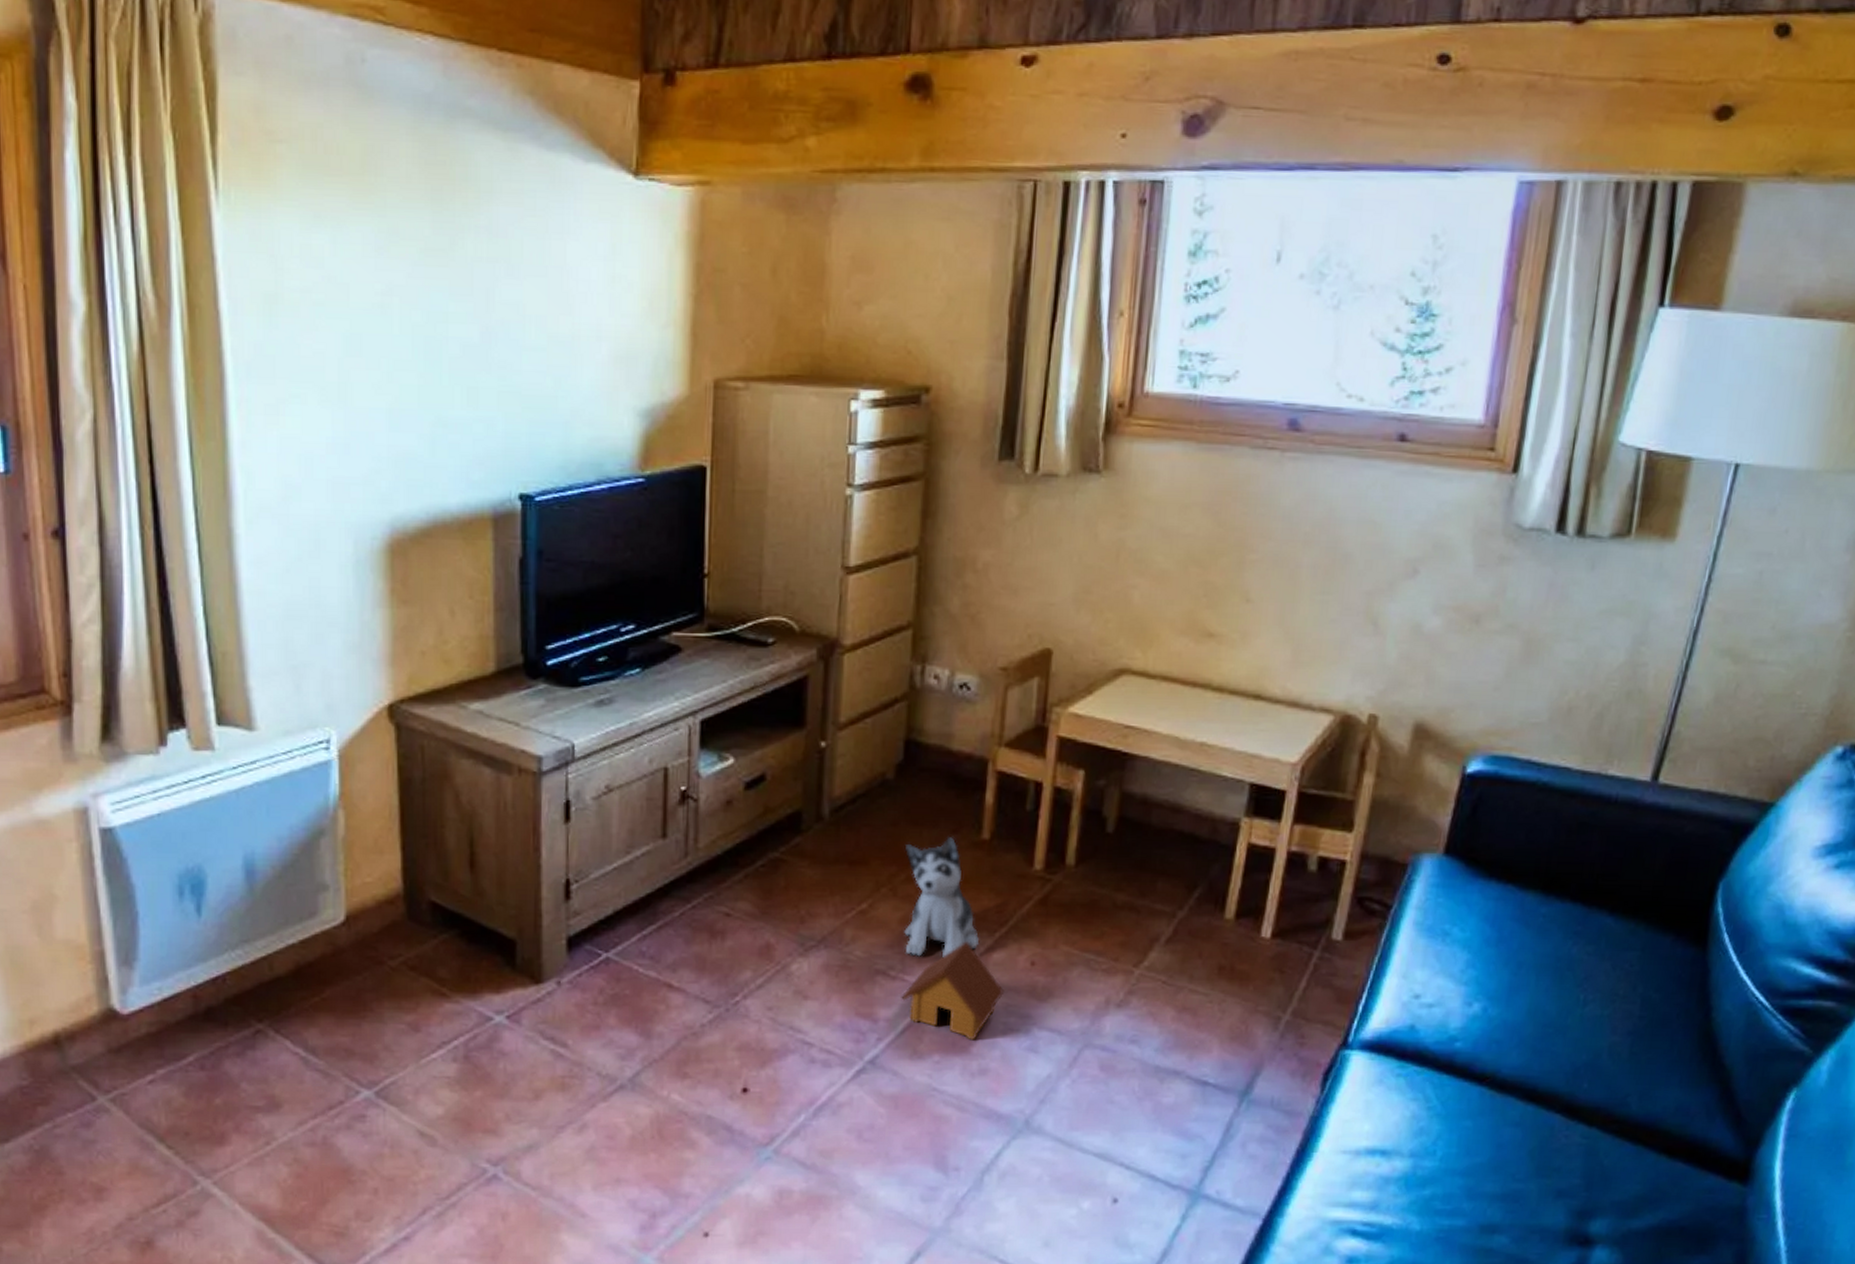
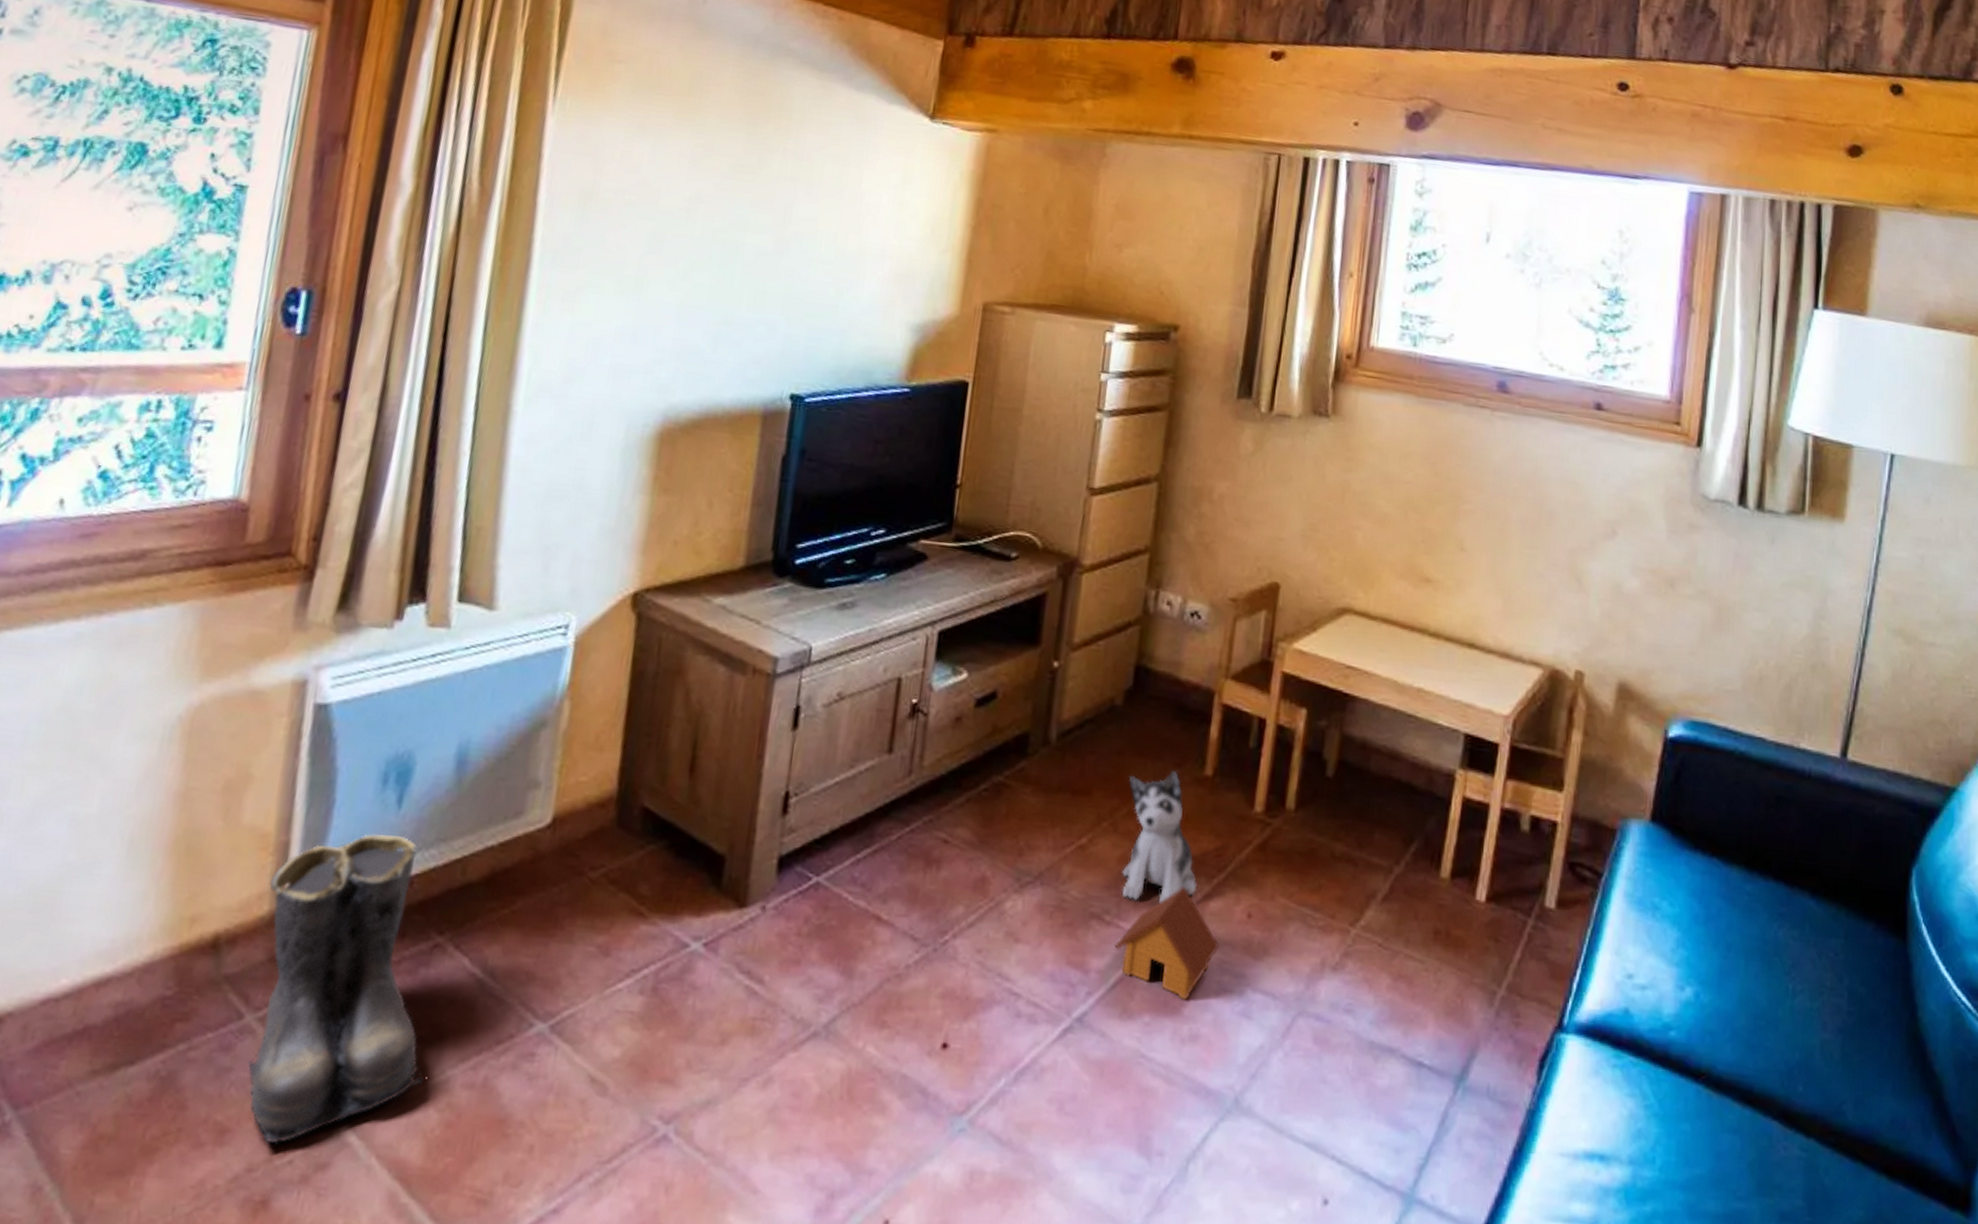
boots: none [94,940,267,1198] -> present [247,834,423,1145]

